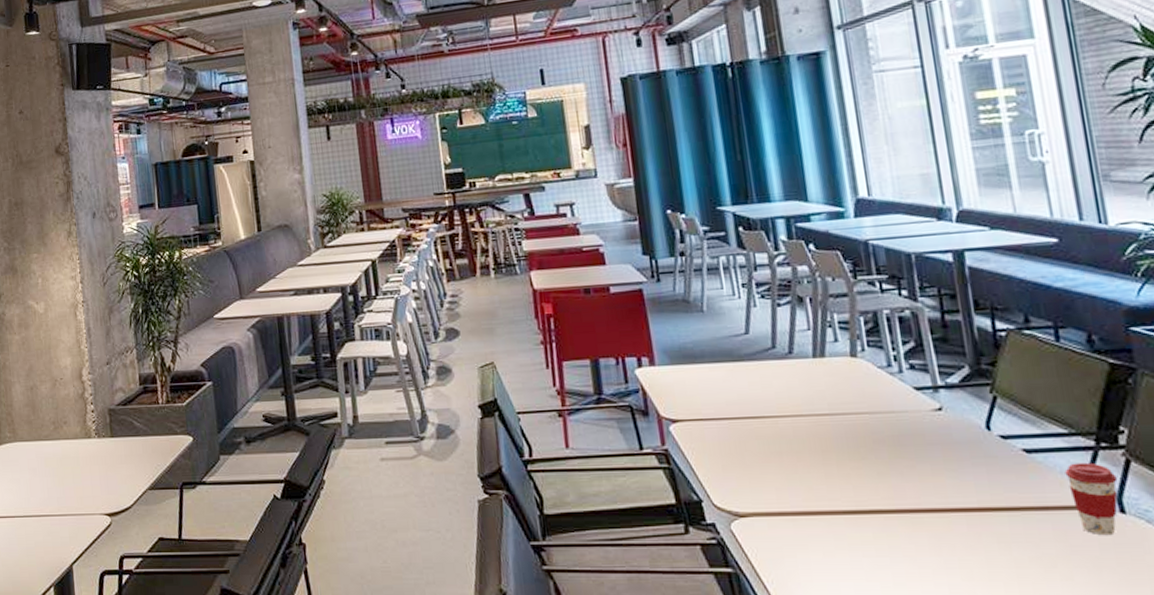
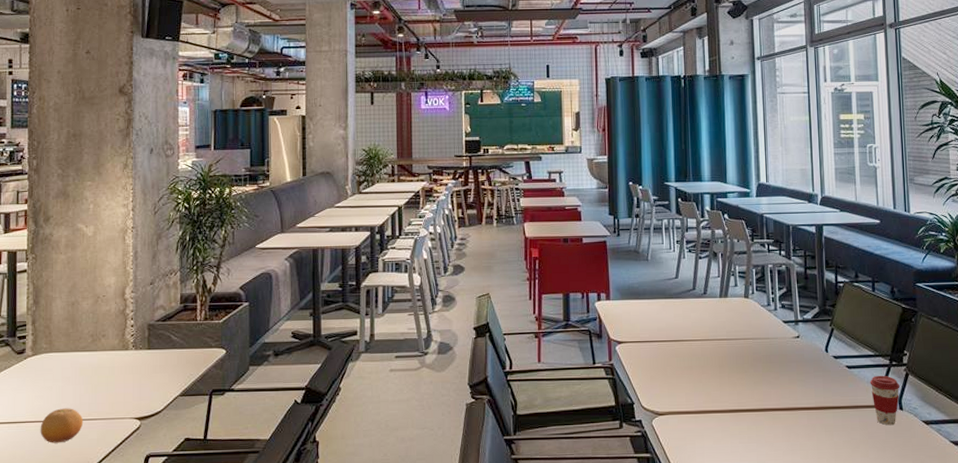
fruit: none [12,502,54,541] -> present [40,408,84,443]

